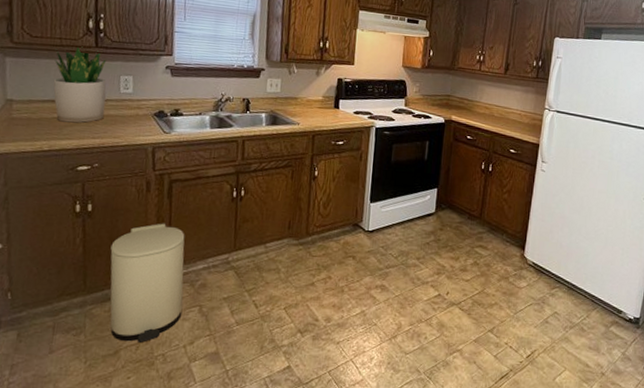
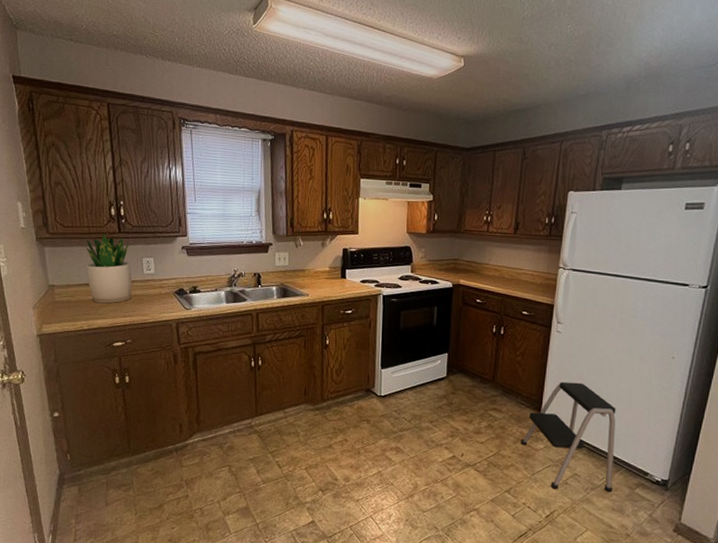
pedal bin: present [110,223,185,343] -> none [148,392,214,498]
step stool: none [505,220,594,331] -> present [520,382,616,492]

